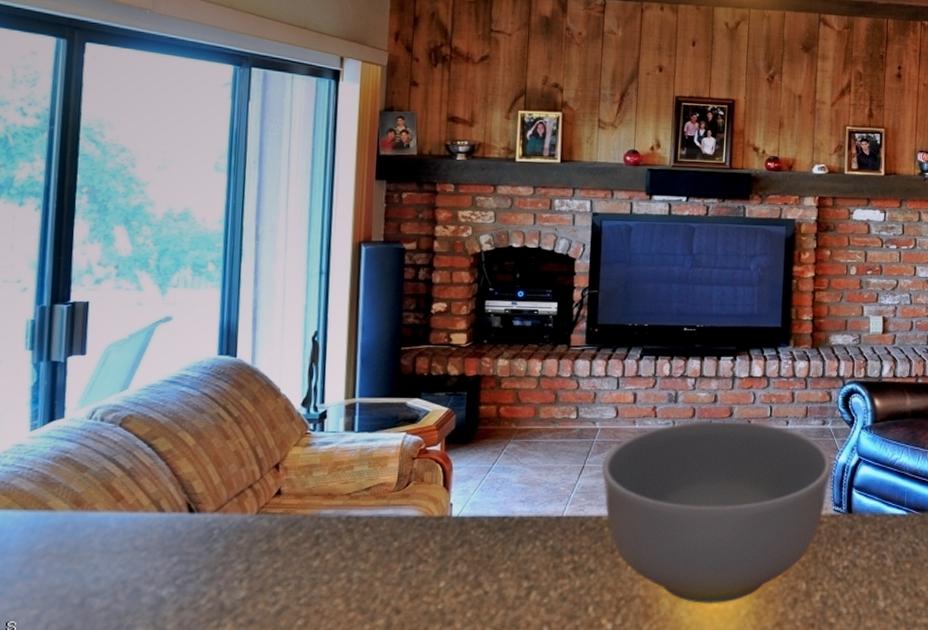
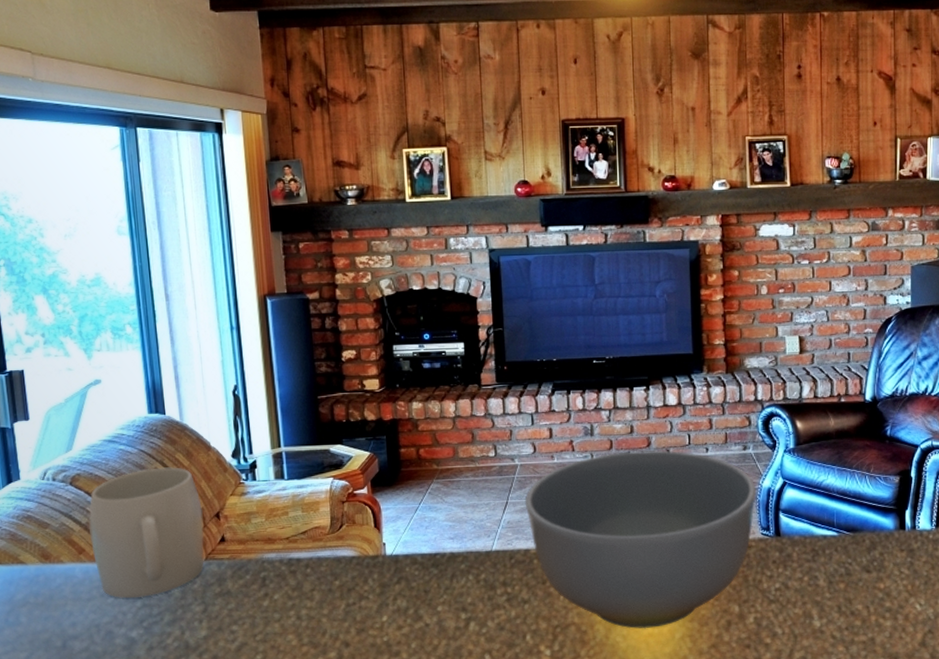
mug: none [131,412,261,553] -> present [89,467,204,599]

